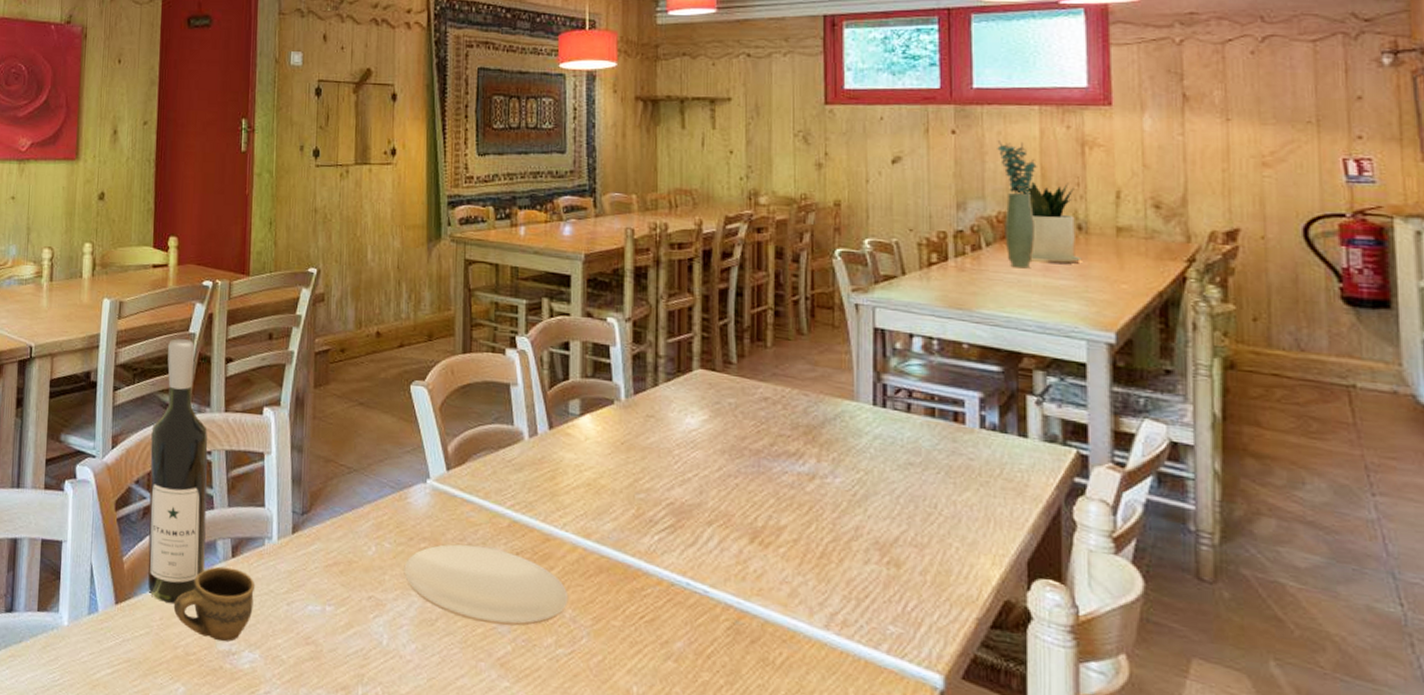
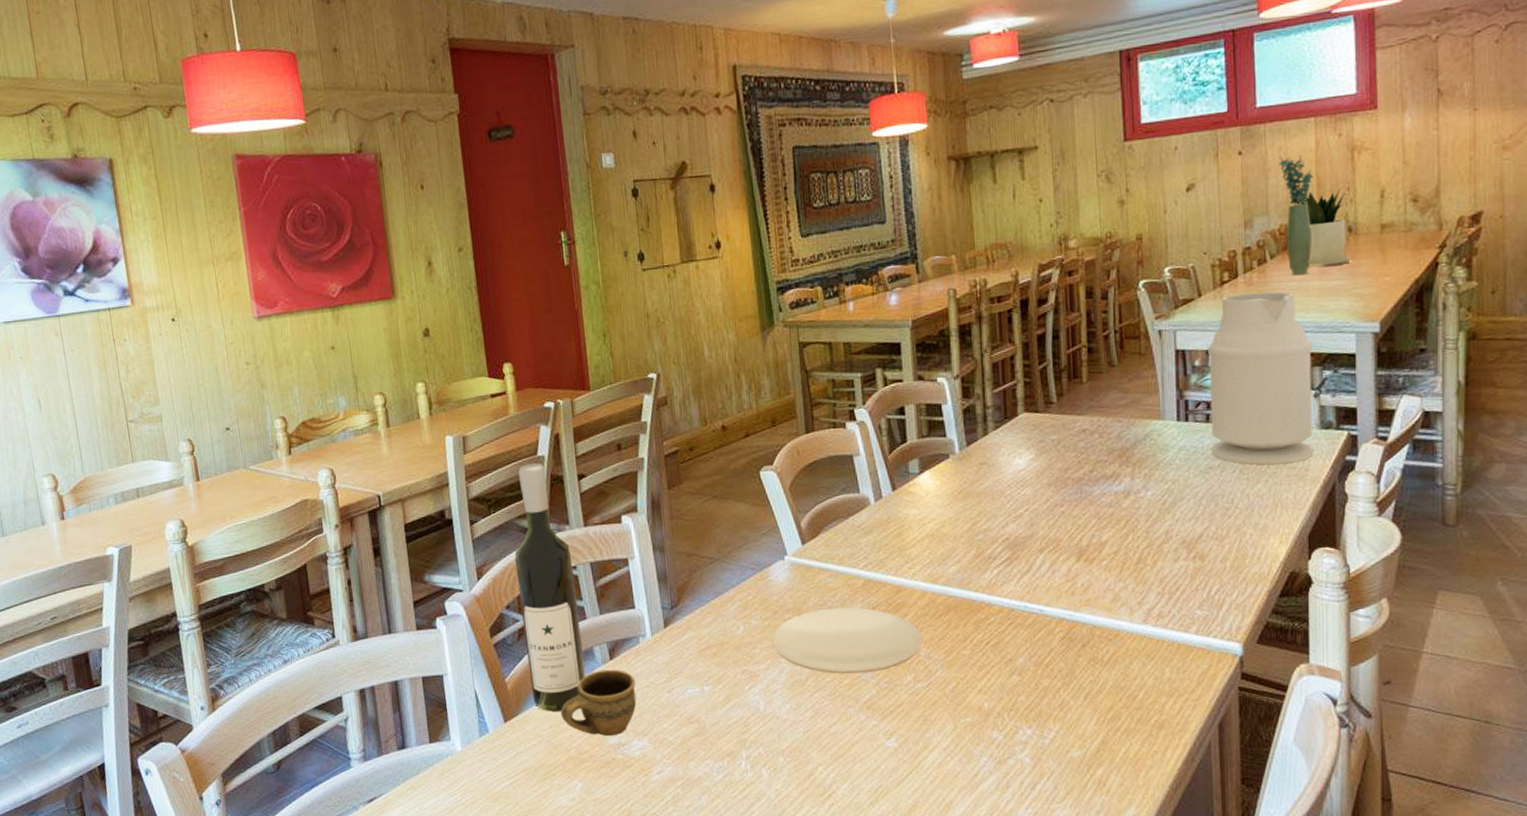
water jug: none [911,278,1035,475] -> present [1208,291,1314,465]

